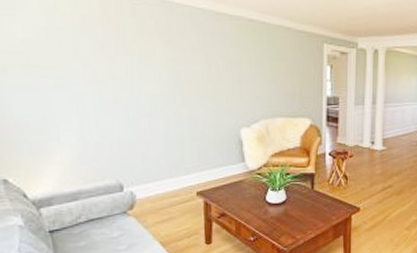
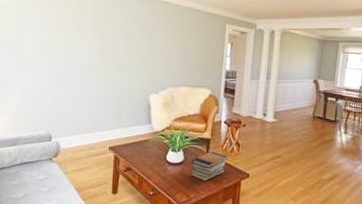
book stack: none [295,187,335,220] -> present [191,151,227,181]

